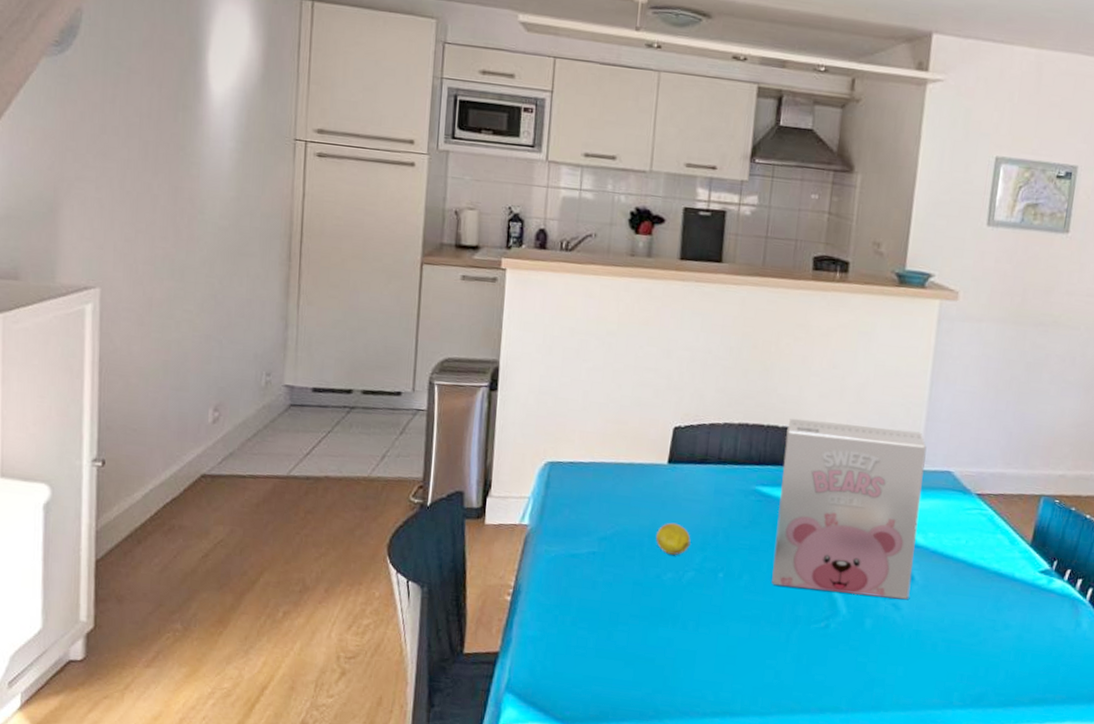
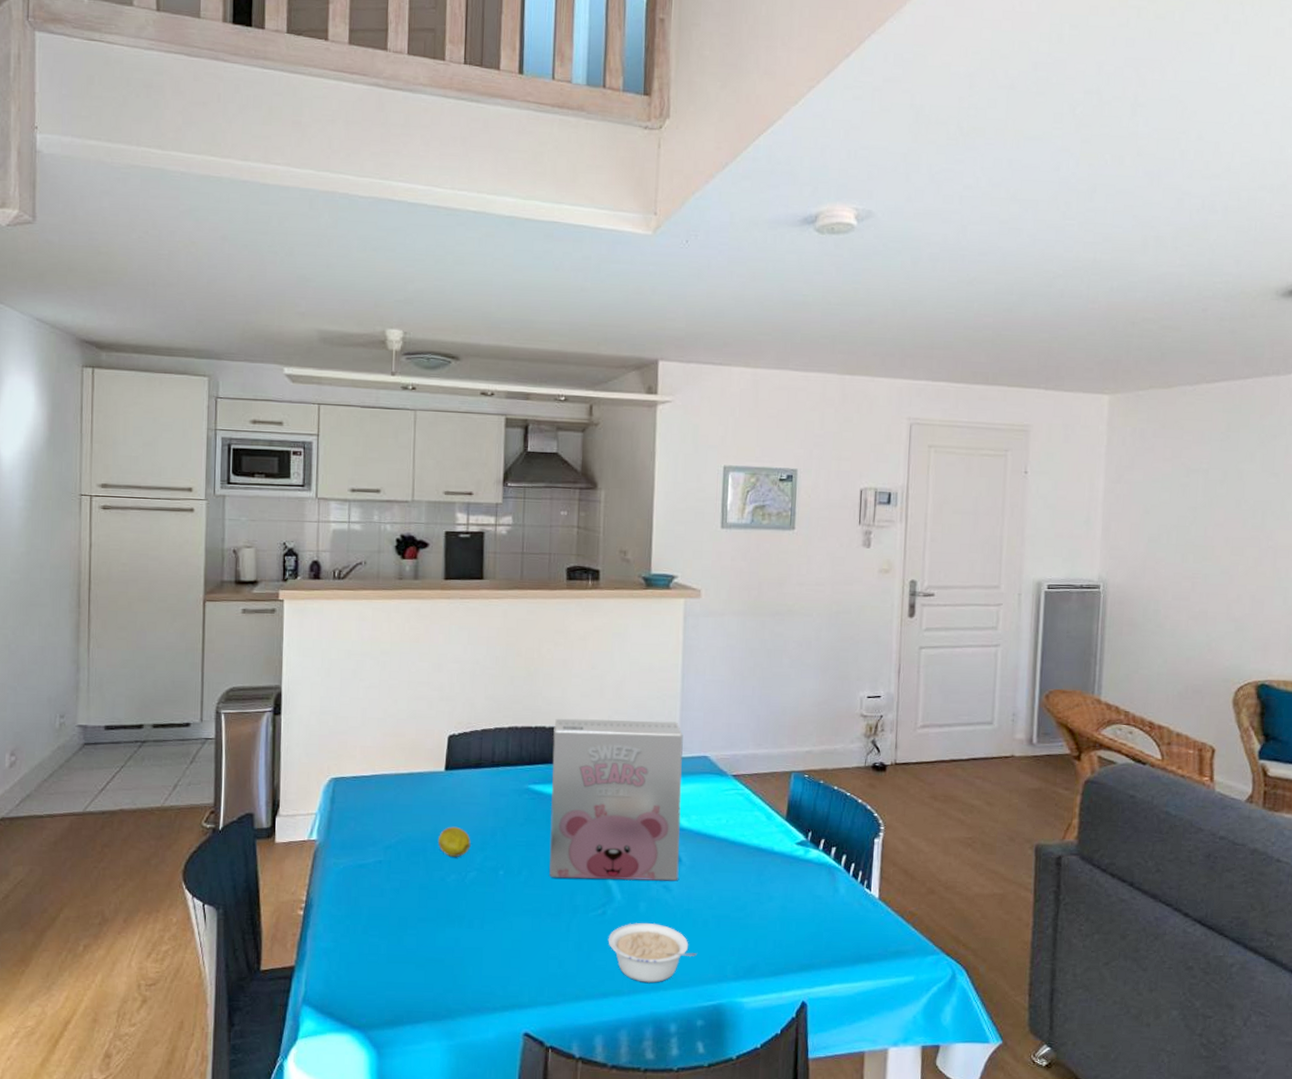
legume: none [829,639,922,703] -> present [608,923,697,983]

